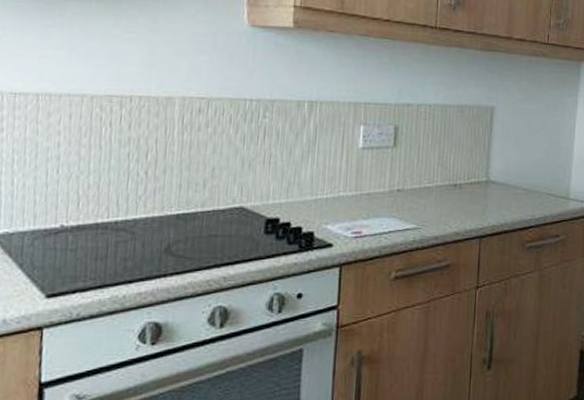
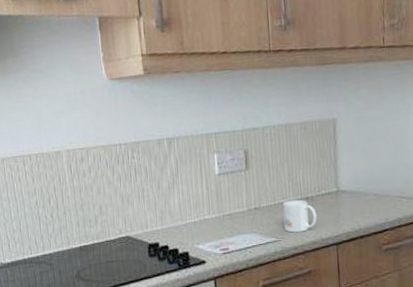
mug: none [426,185,463,221] -> present [283,199,317,233]

